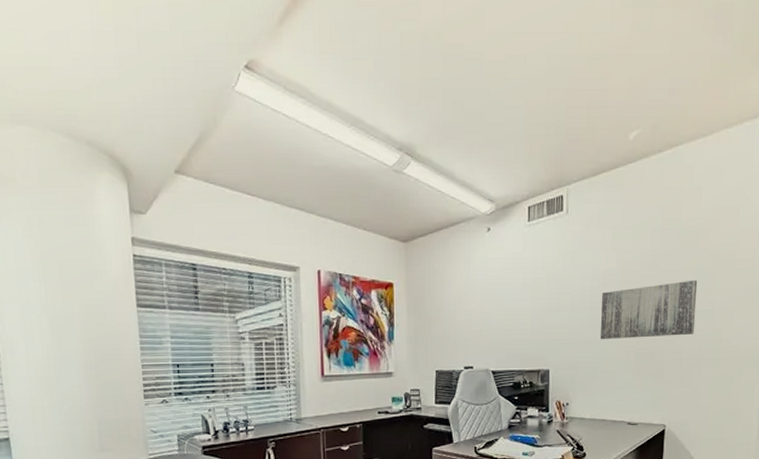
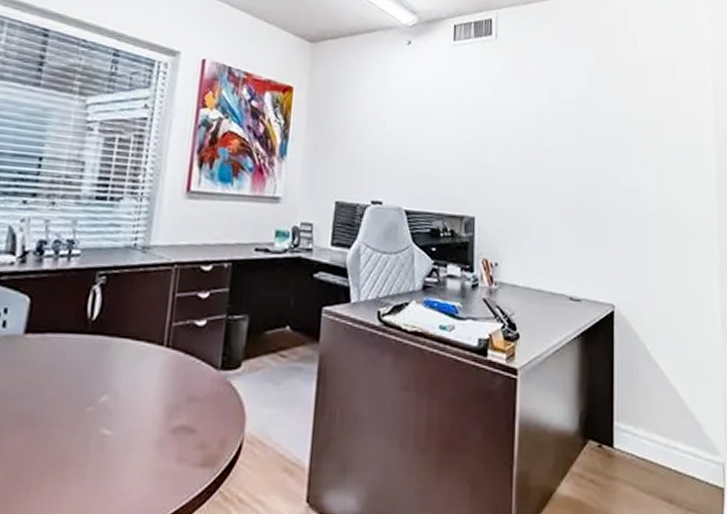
wall art: present [600,279,698,340] -> none [534,130,640,194]

